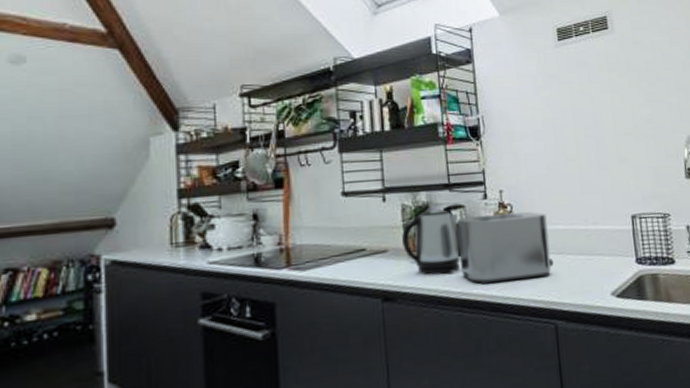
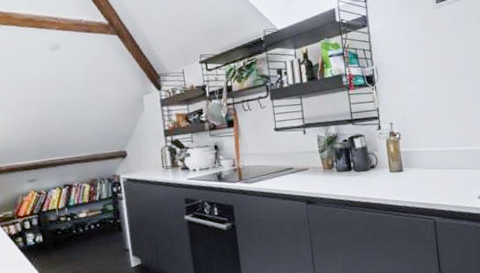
kettle: present [402,209,460,275] -> none [318,138,362,186]
toaster: present [457,211,554,285] -> none [359,138,433,192]

